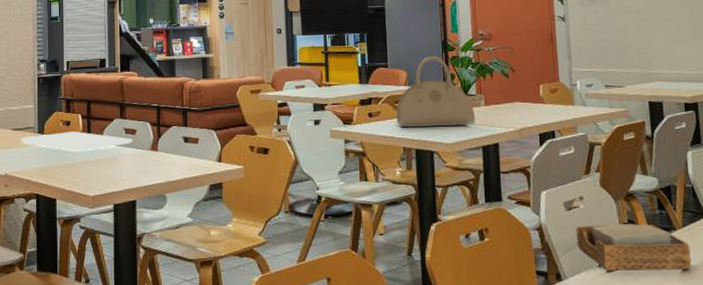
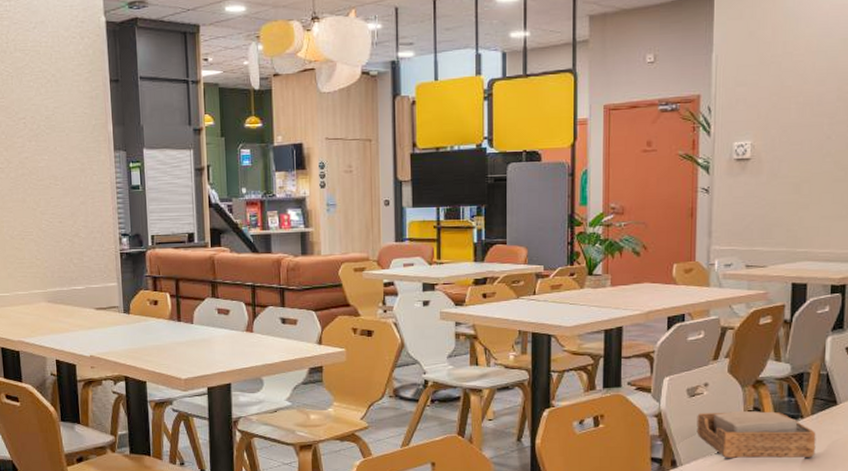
tray: present [21,131,133,151] -> none [106,311,226,332]
handbag: present [396,55,476,128] -> none [512,231,600,310]

